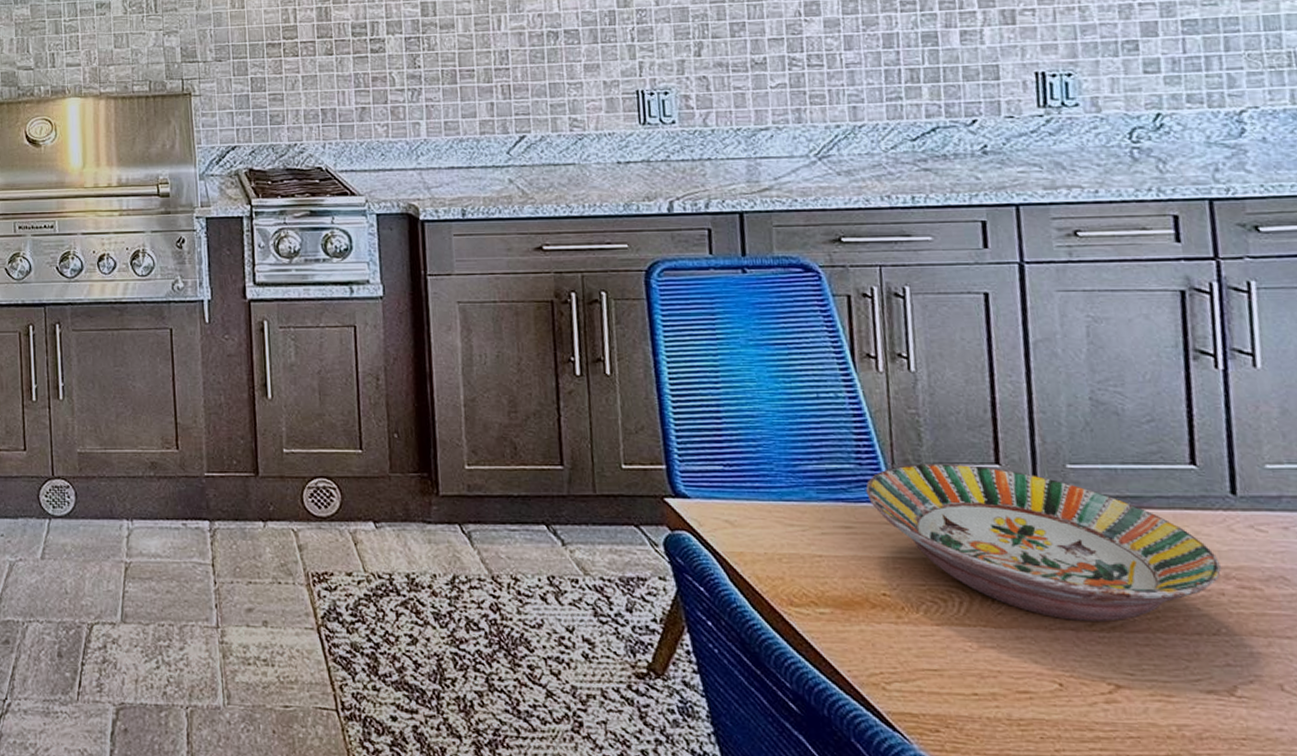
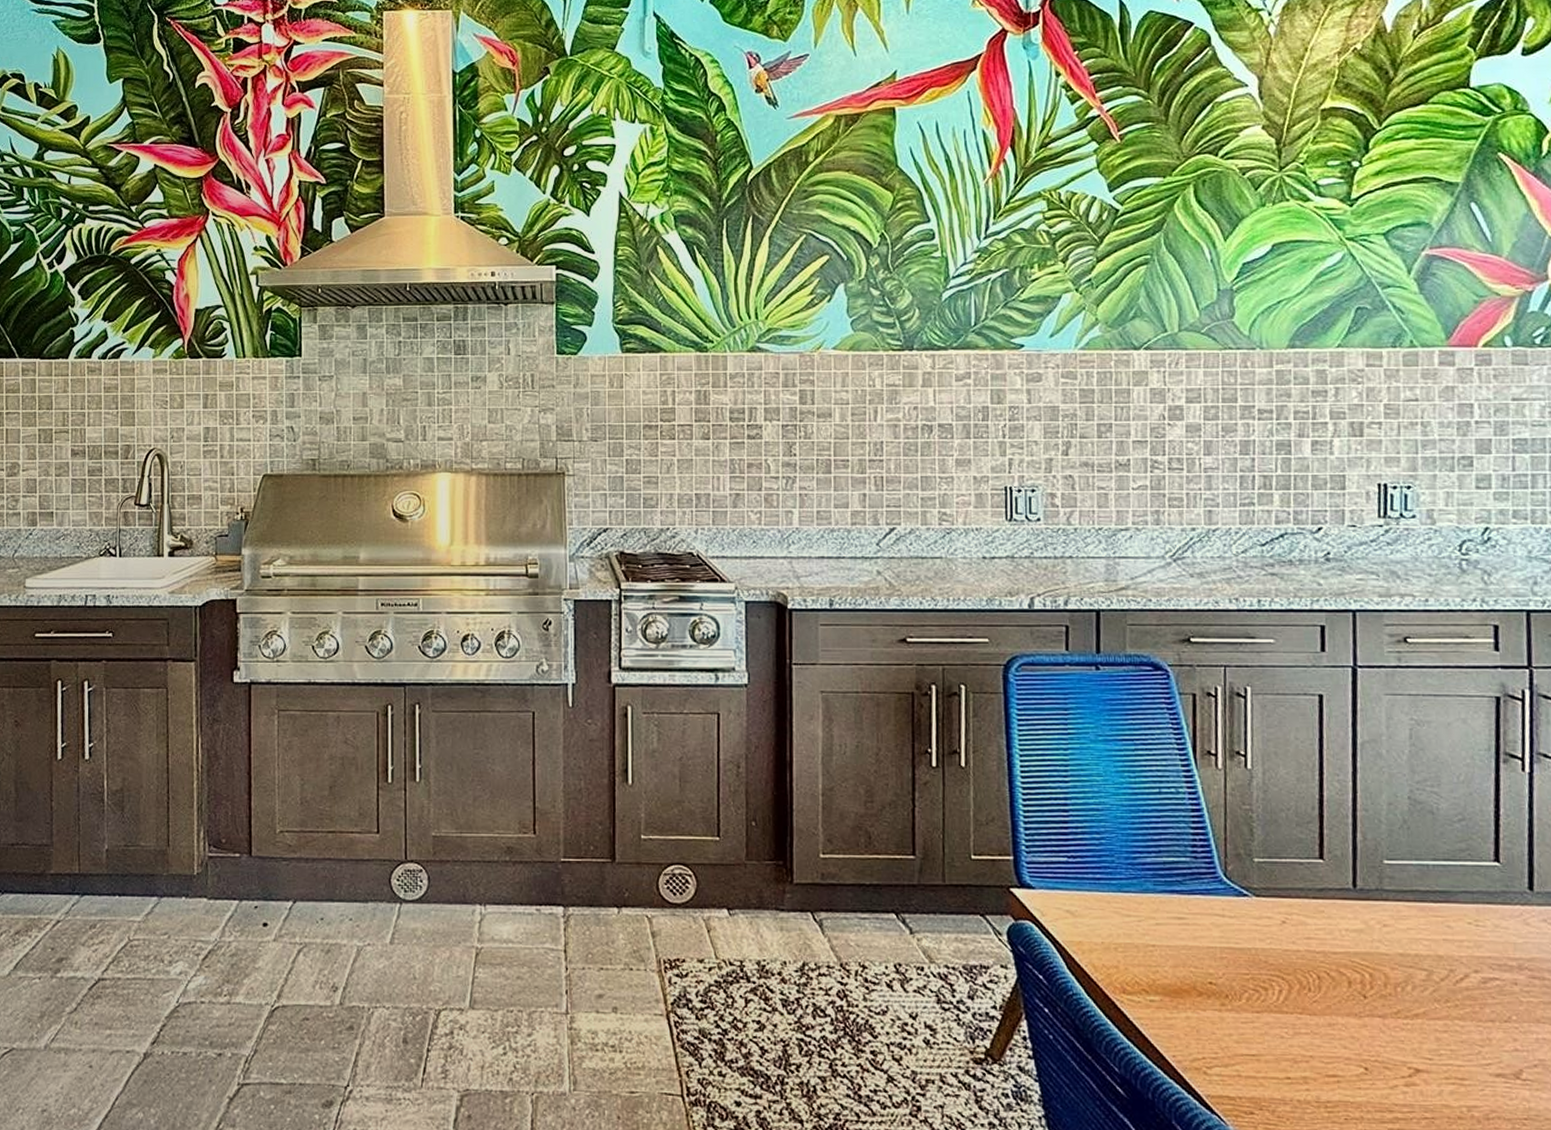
serving bowl: present [865,463,1222,622] -> none [1199,857,1516,1009]

